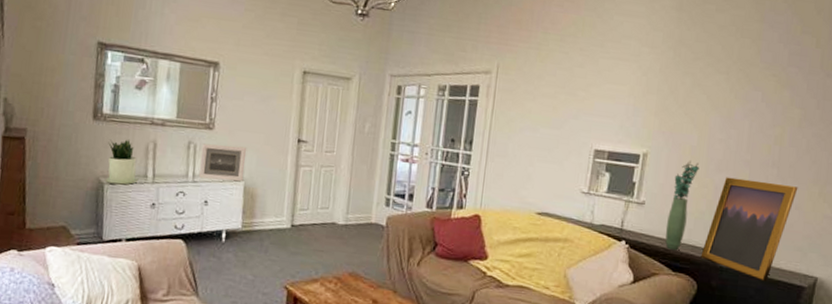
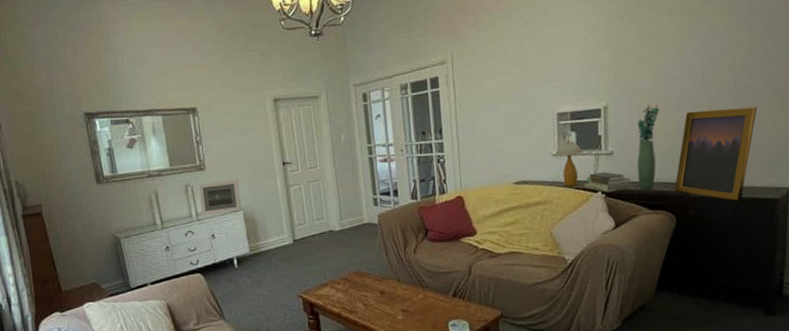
planter: present [105,139,139,185] -> none [115,194,150,237]
table lamp: none [583,178,615,230] -> present [554,138,584,187]
books: none [609,220,657,245] -> present [584,172,630,193]

